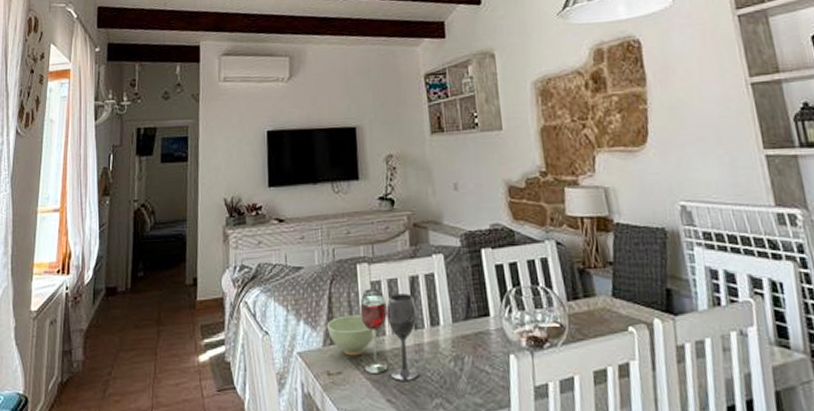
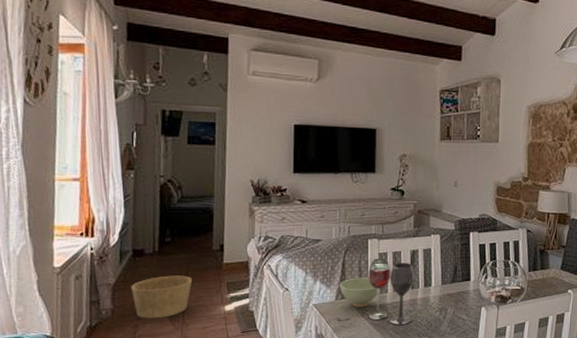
basket: none [103,317,165,373] -> present [131,275,193,319]

